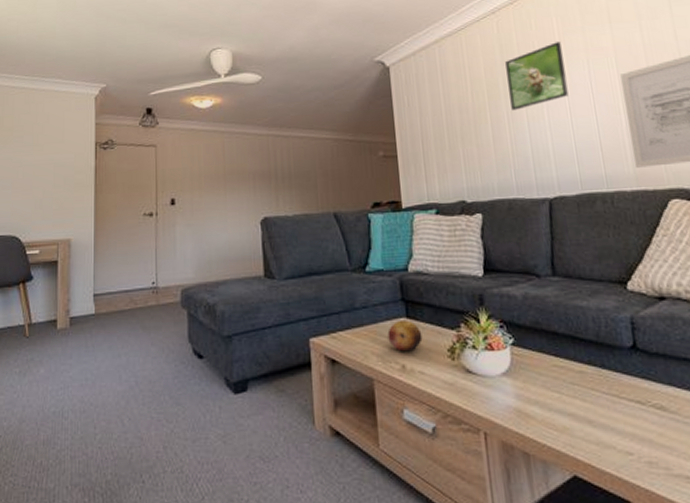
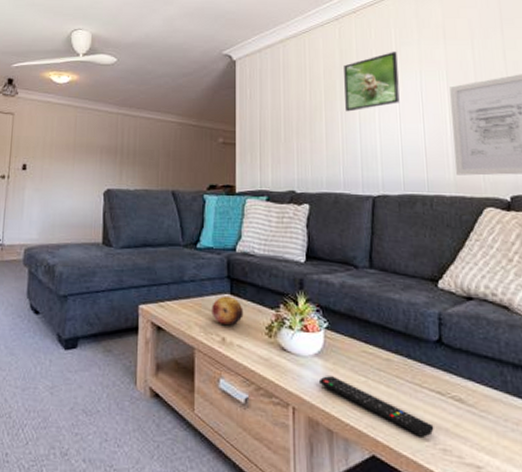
remote control: none [510,395,637,451] -> present [320,376,434,438]

